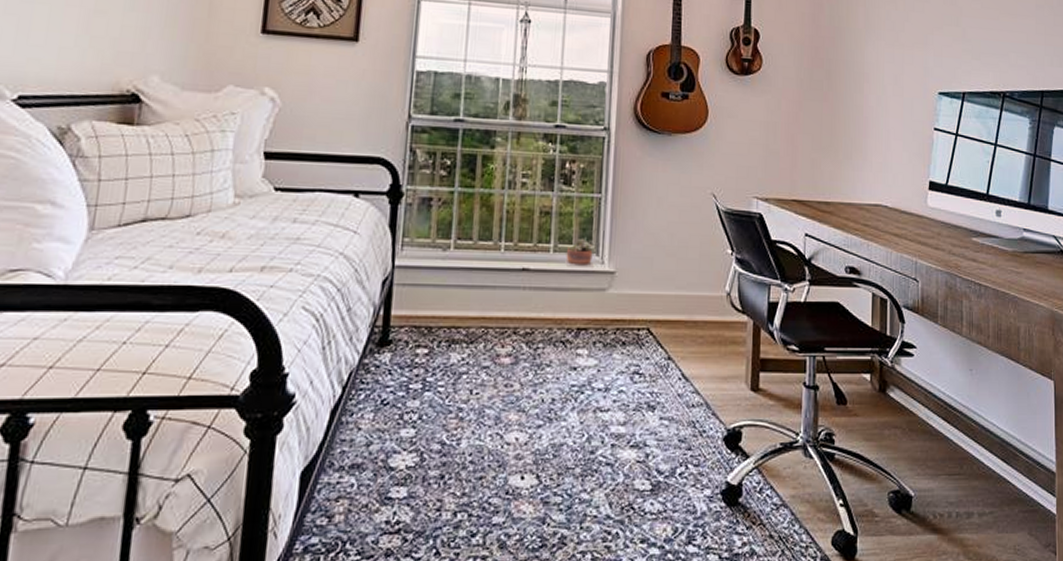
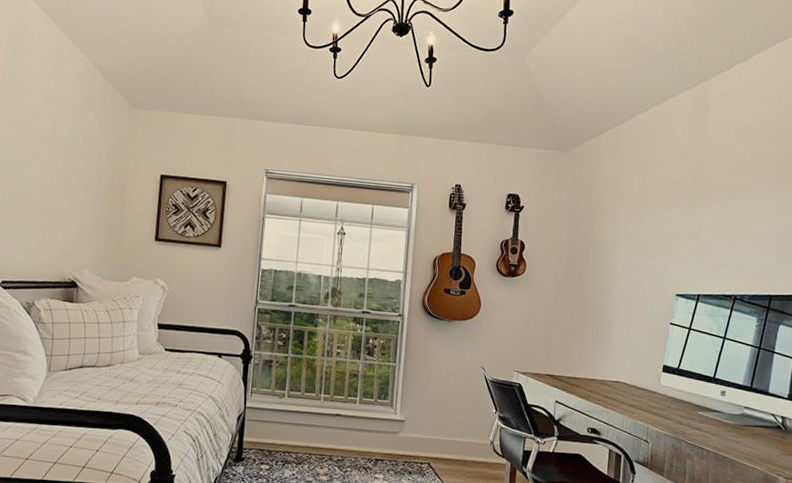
succulent plant: present [565,238,595,269] -> none [368,394,390,418]

